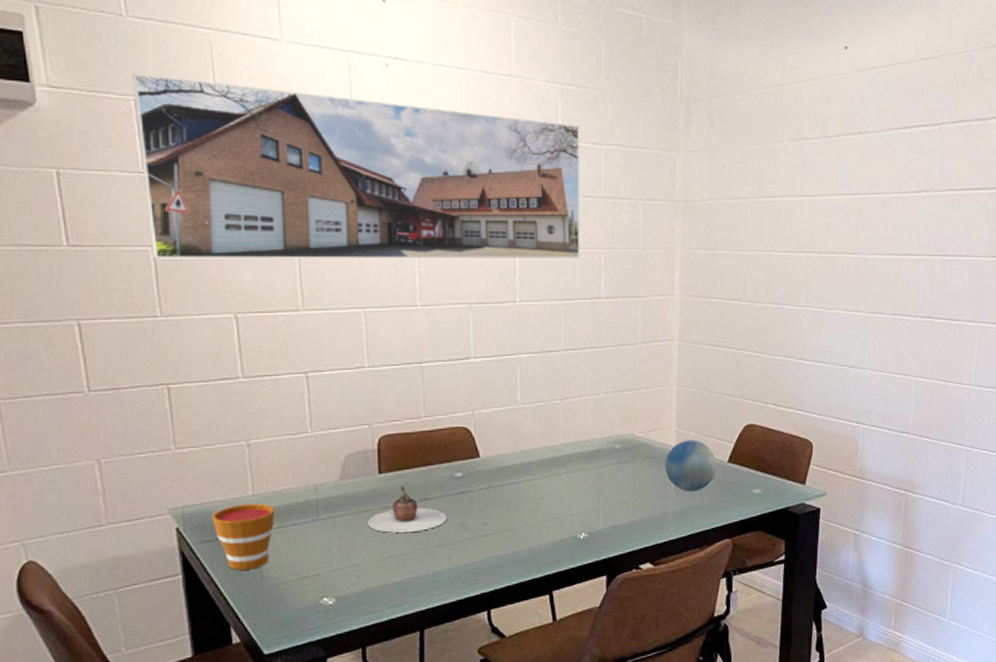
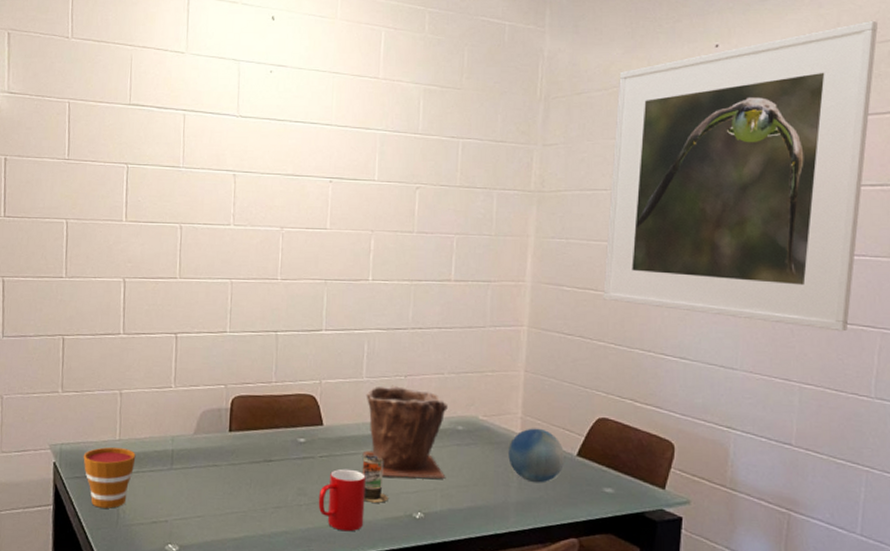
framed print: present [131,73,581,260] -> none [66,81,440,242]
teapot: present [367,485,448,534] -> none [214,445,288,492]
cup: none [481,498,529,561] -> present [318,469,366,532]
plant pot: none [522,409,607,502] -> present [362,385,448,479]
can: none [523,482,552,529] -> present [362,455,388,503]
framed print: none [747,25,984,328] -> present [603,20,878,332]

